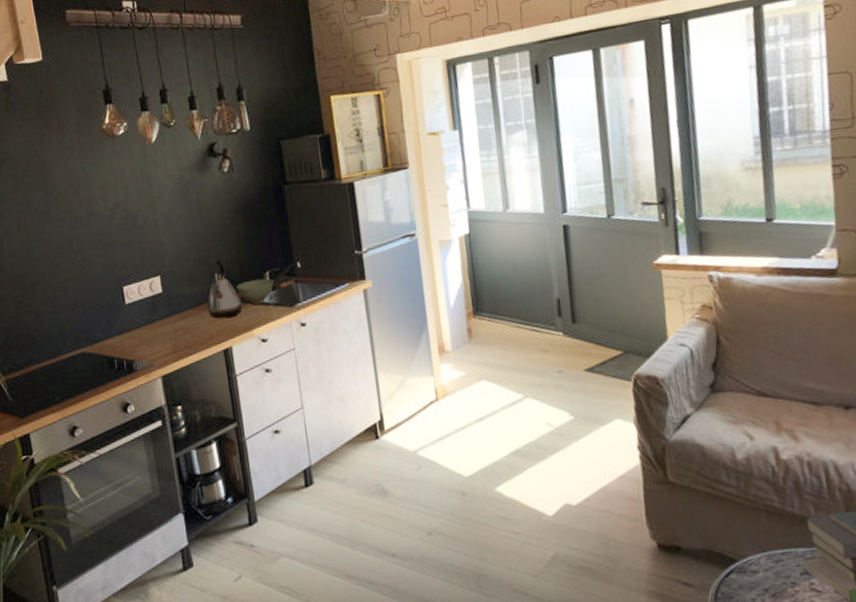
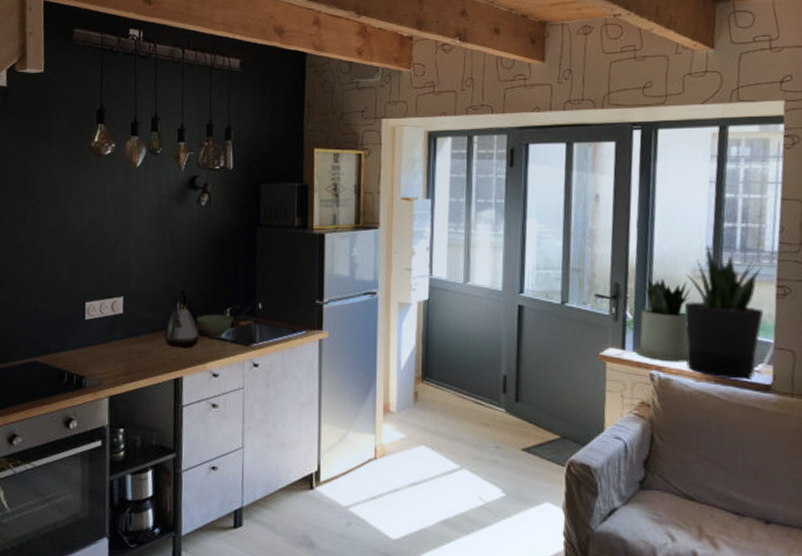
planter: none [690,174,747,261] -> present [635,278,692,363]
planter: none [735,134,822,269] -> present [685,246,764,379]

